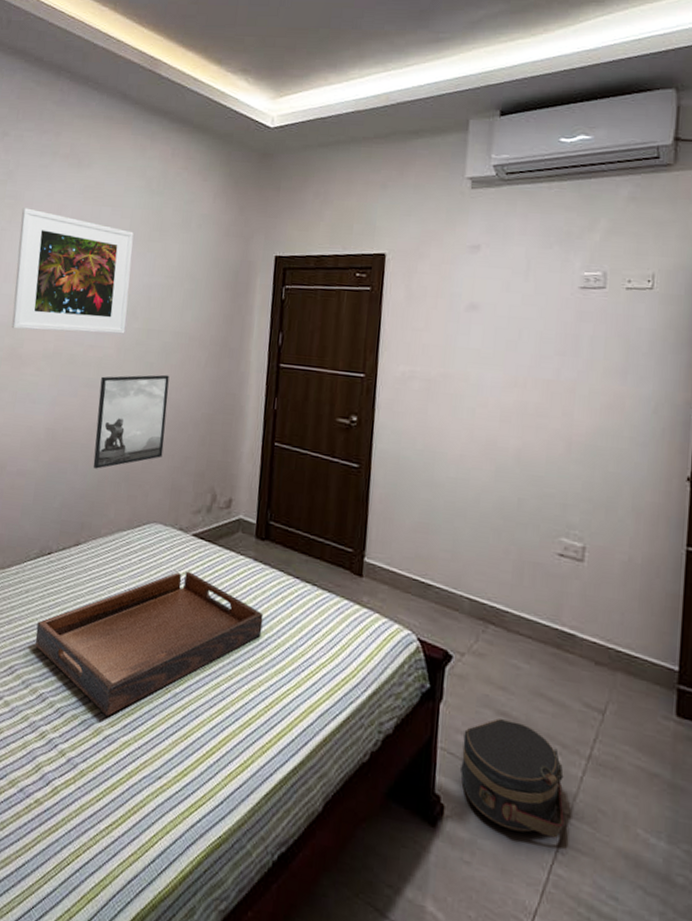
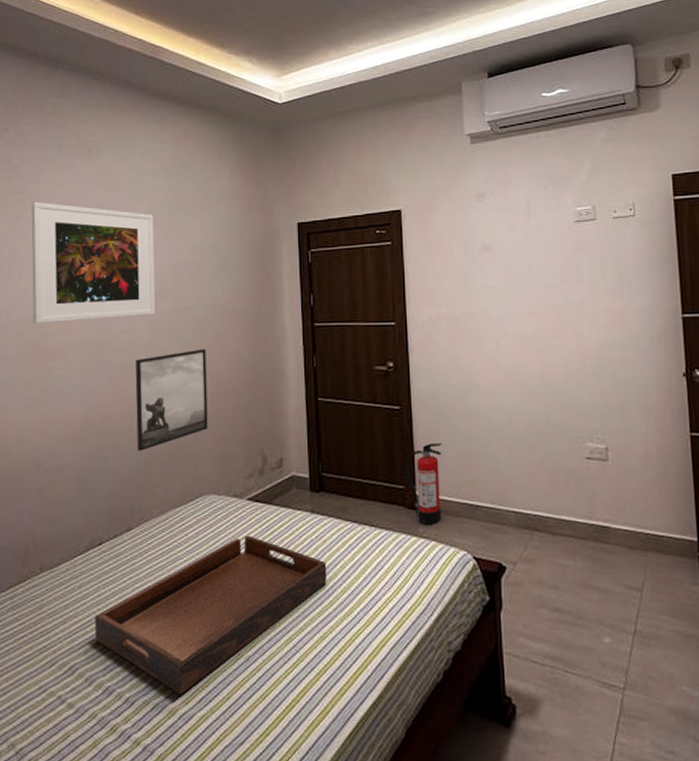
fire extinguisher: none [355,509,399,597] -> present [405,443,442,526]
hat box: present [460,719,564,839] -> none [525,614,621,713]

